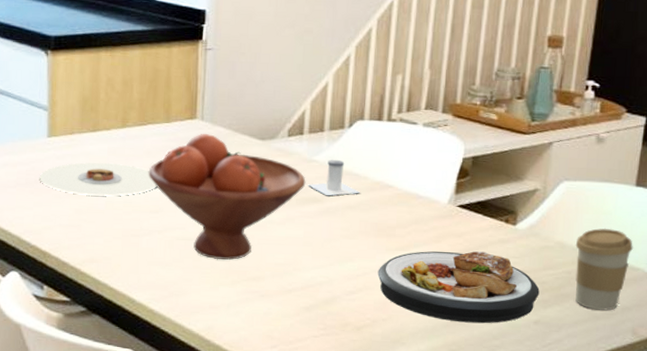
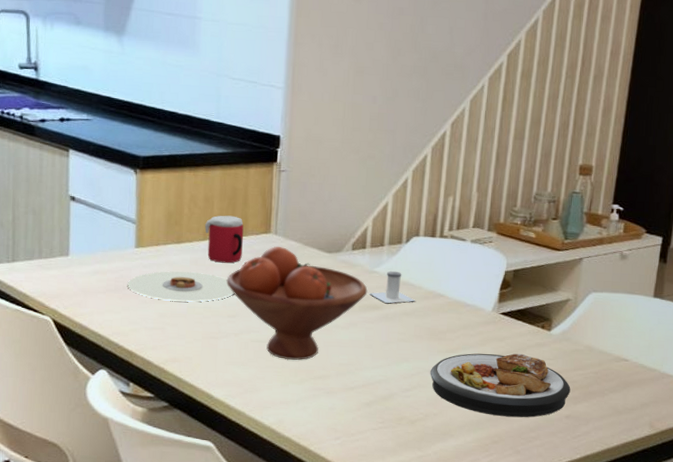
mug: none [123,100,167,153] -> present [205,215,244,263]
coffee cup: present [575,228,633,311] -> none [601,334,651,407]

